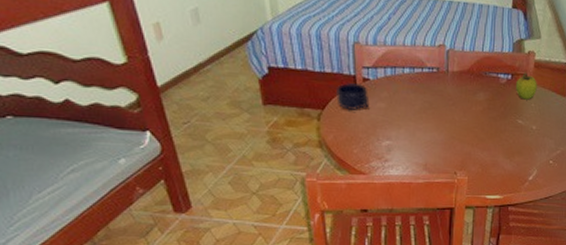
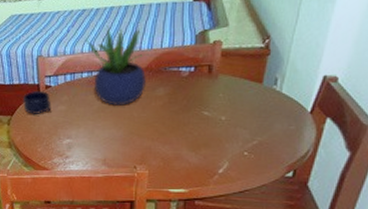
potted plant: none [409,15,470,108] -> present [86,17,148,106]
fruit: present [515,71,537,100] -> none [199,61,225,91]

